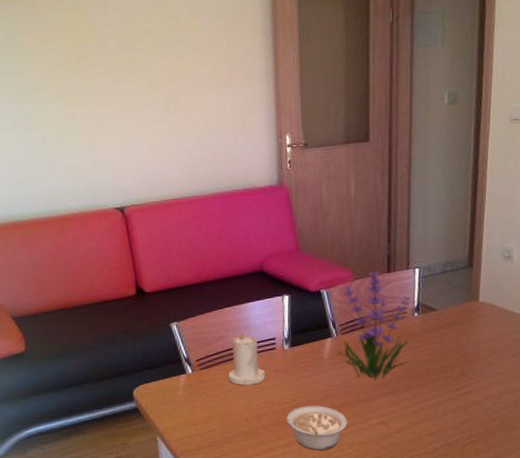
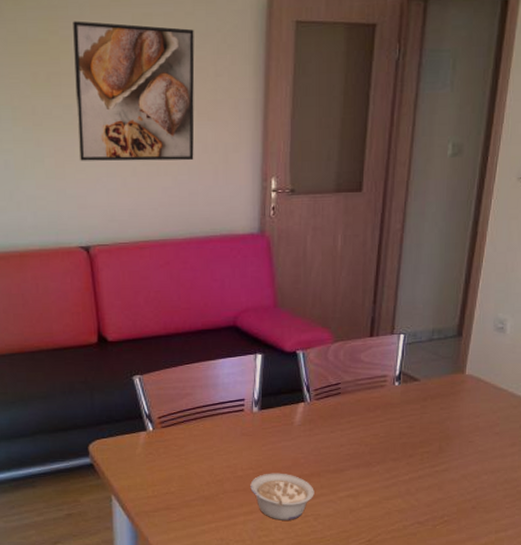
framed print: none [98,8,214,131] -> present [73,20,195,161]
candle: present [228,333,266,386] -> none [191,391,231,448]
plant: present [337,271,410,380] -> none [310,334,392,450]

